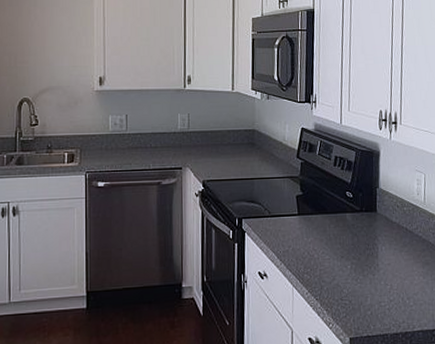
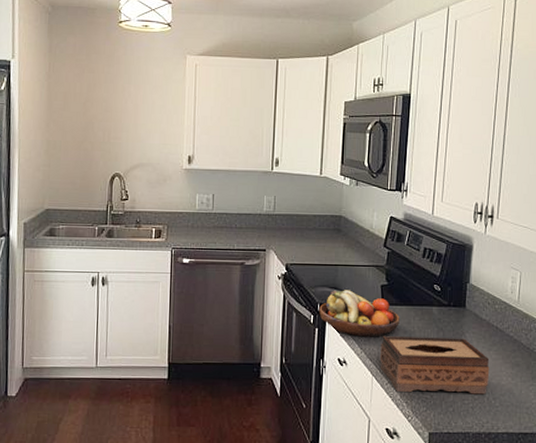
fruit bowl: none [238,202,316,249] -> present [319,290,400,337]
tissue box: none [298,242,403,300] -> present [379,336,490,395]

